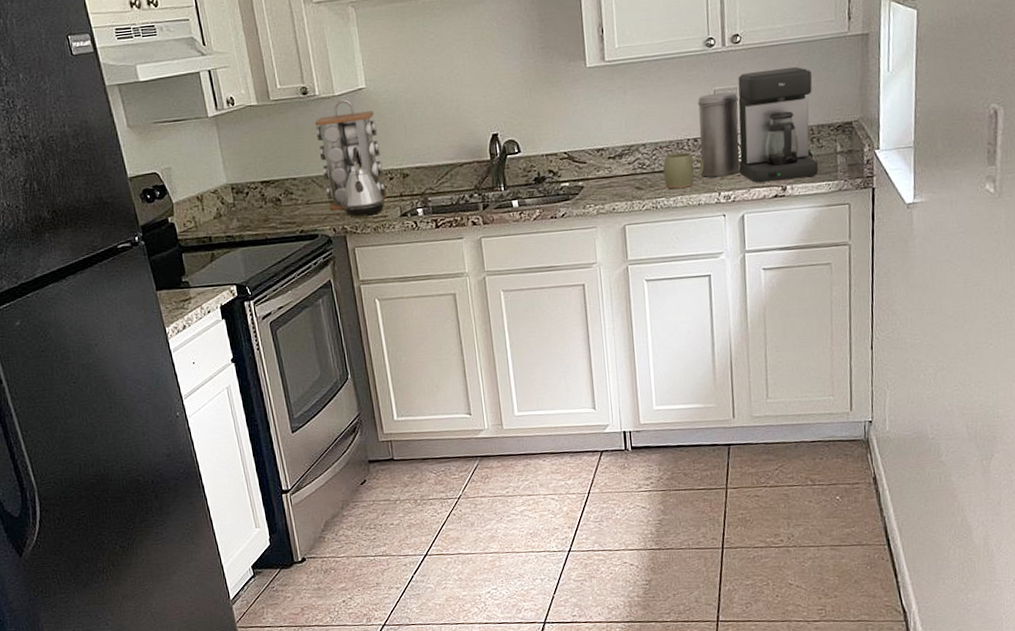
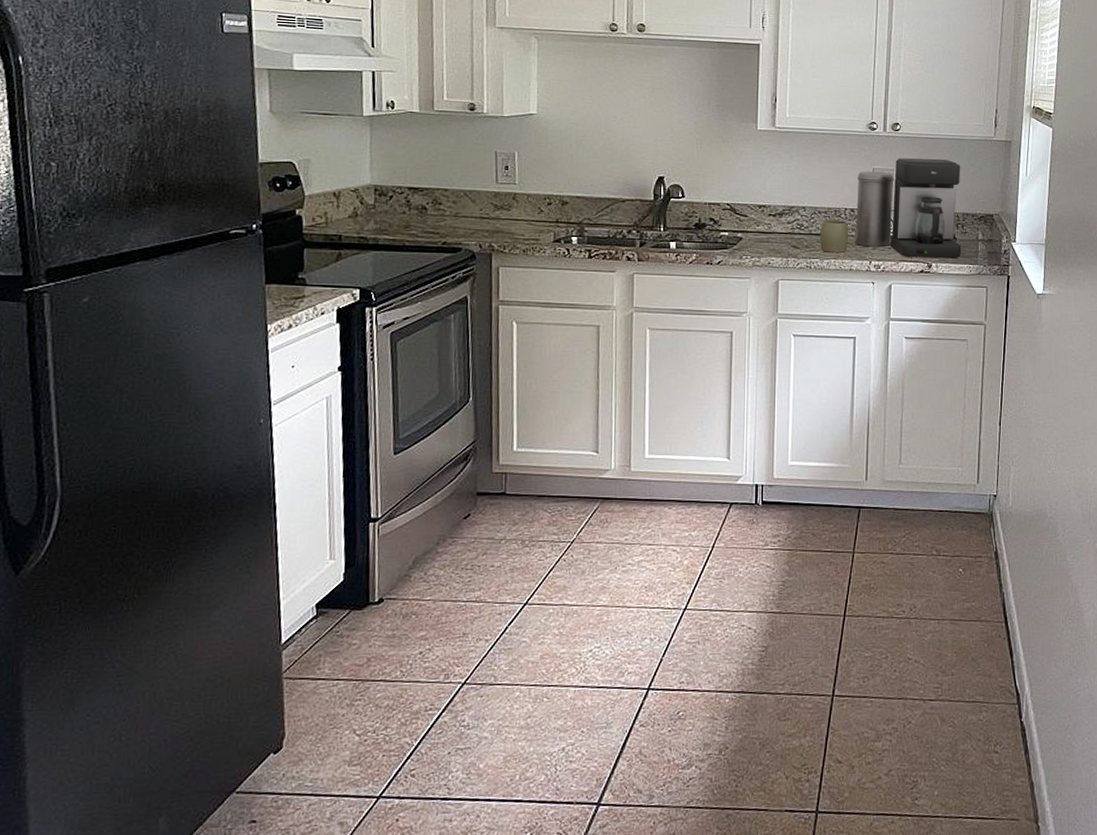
spice rack: present [315,99,387,211] -> none [477,121,543,228]
kettle: present [342,147,384,218] -> none [494,168,539,237]

